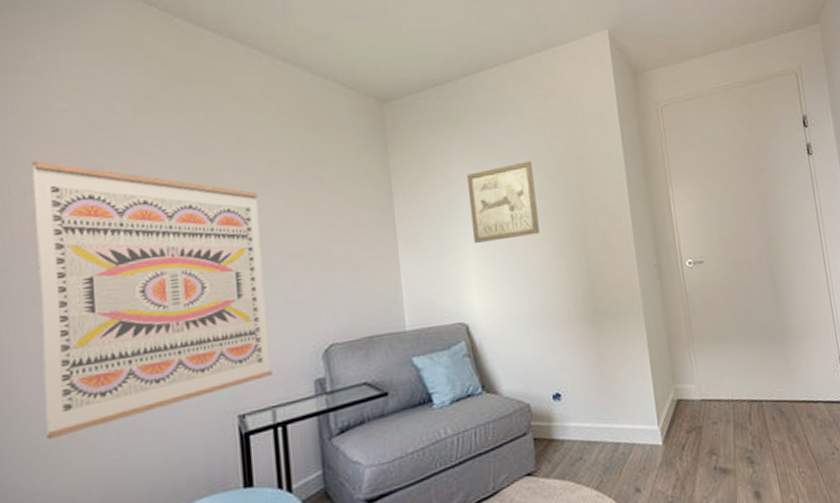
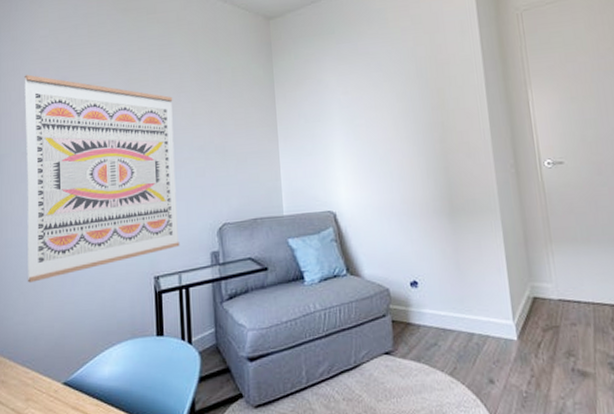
wall art: present [467,161,540,243] -> none [338,66,401,141]

